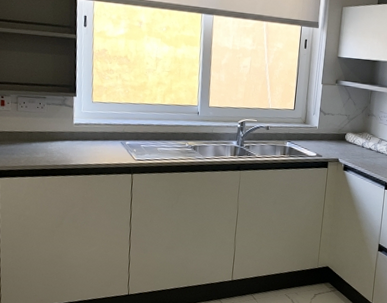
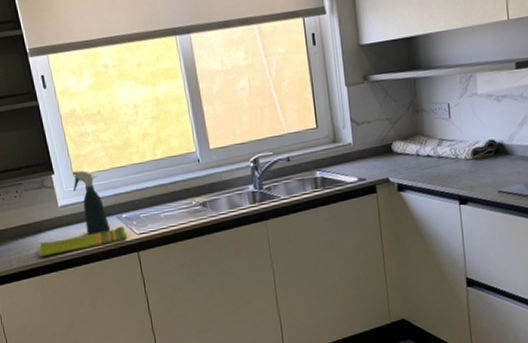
dish towel: none [47,149,126,163] -> present [39,226,127,258]
spray bottle: none [90,98,114,153] -> present [72,170,111,235]

